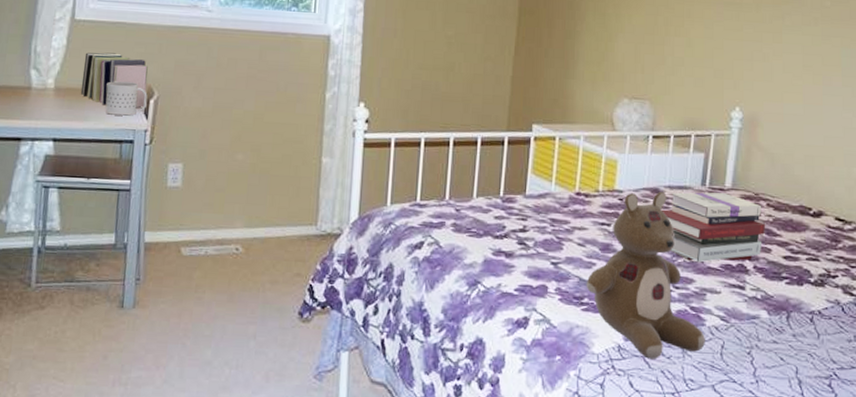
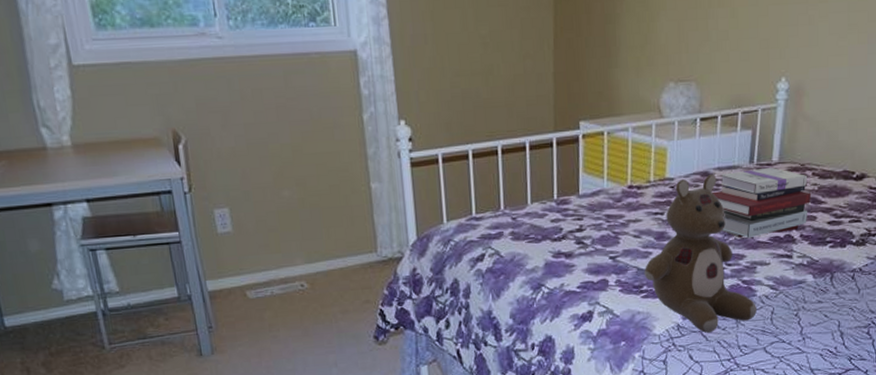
books: present [80,52,148,108] -> none [95,98,175,157]
mug: present [105,81,148,116] -> none [127,128,176,167]

